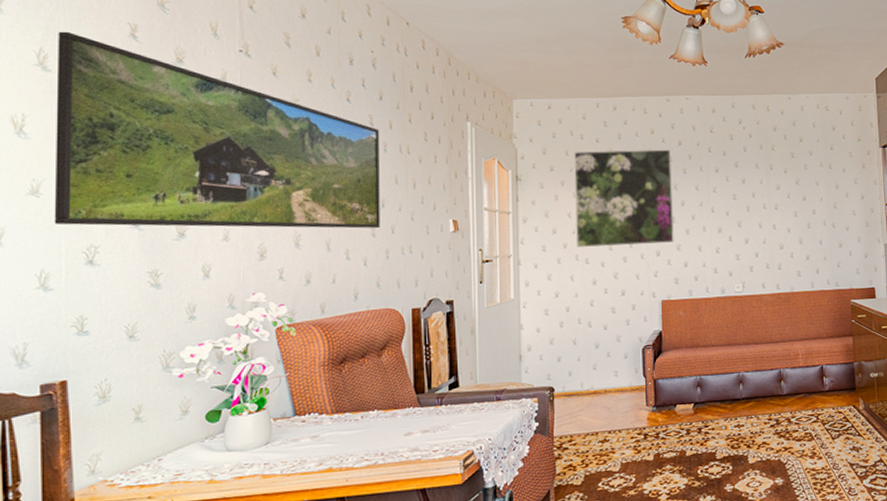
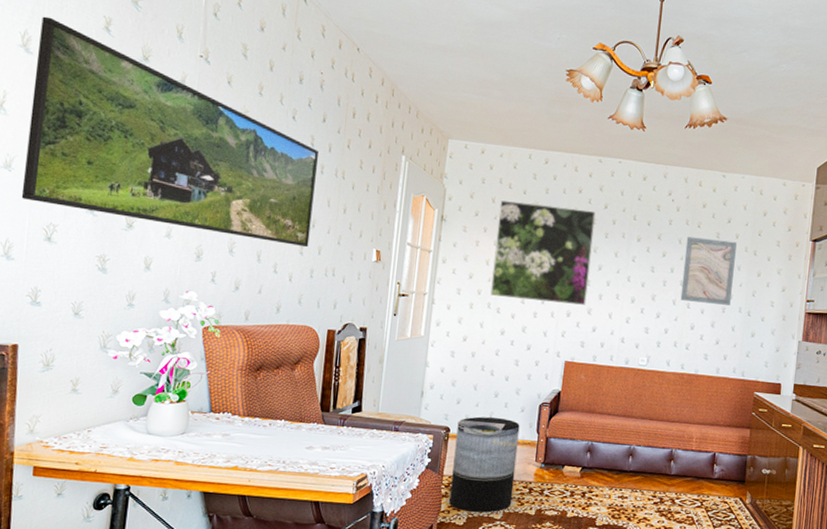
trash can: none [561,368,628,471] -> present [449,416,520,514]
wall art: none [763,159,814,223] -> present [680,236,737,306]

